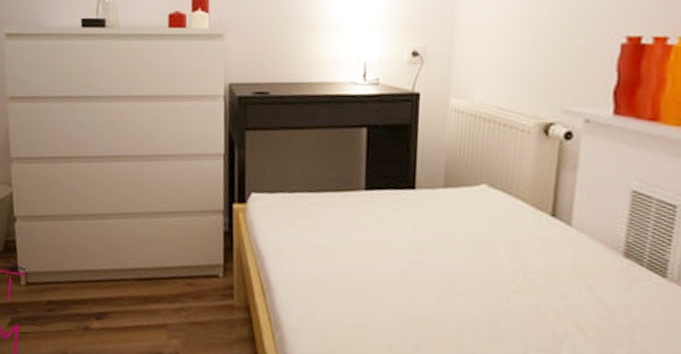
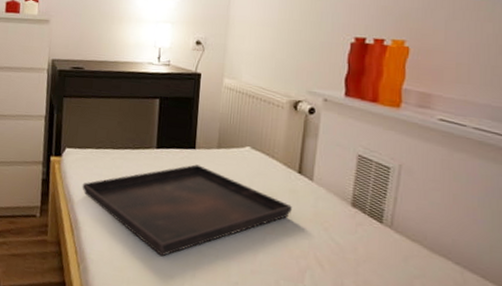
serving tray: none [273,209,544,322] -> present [82,164,292,256]

